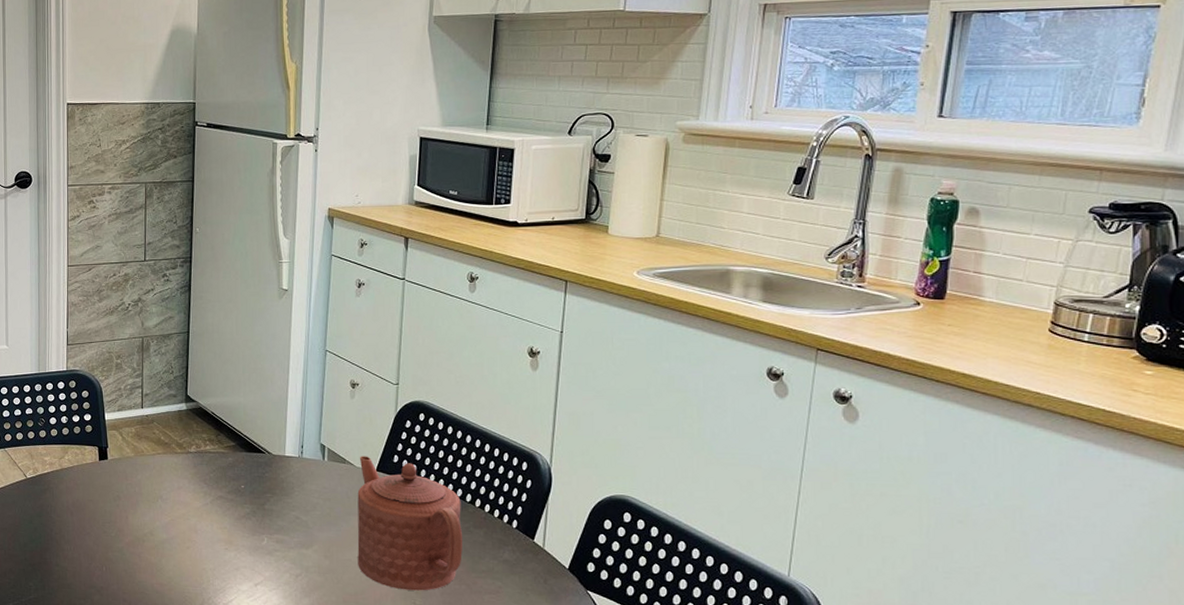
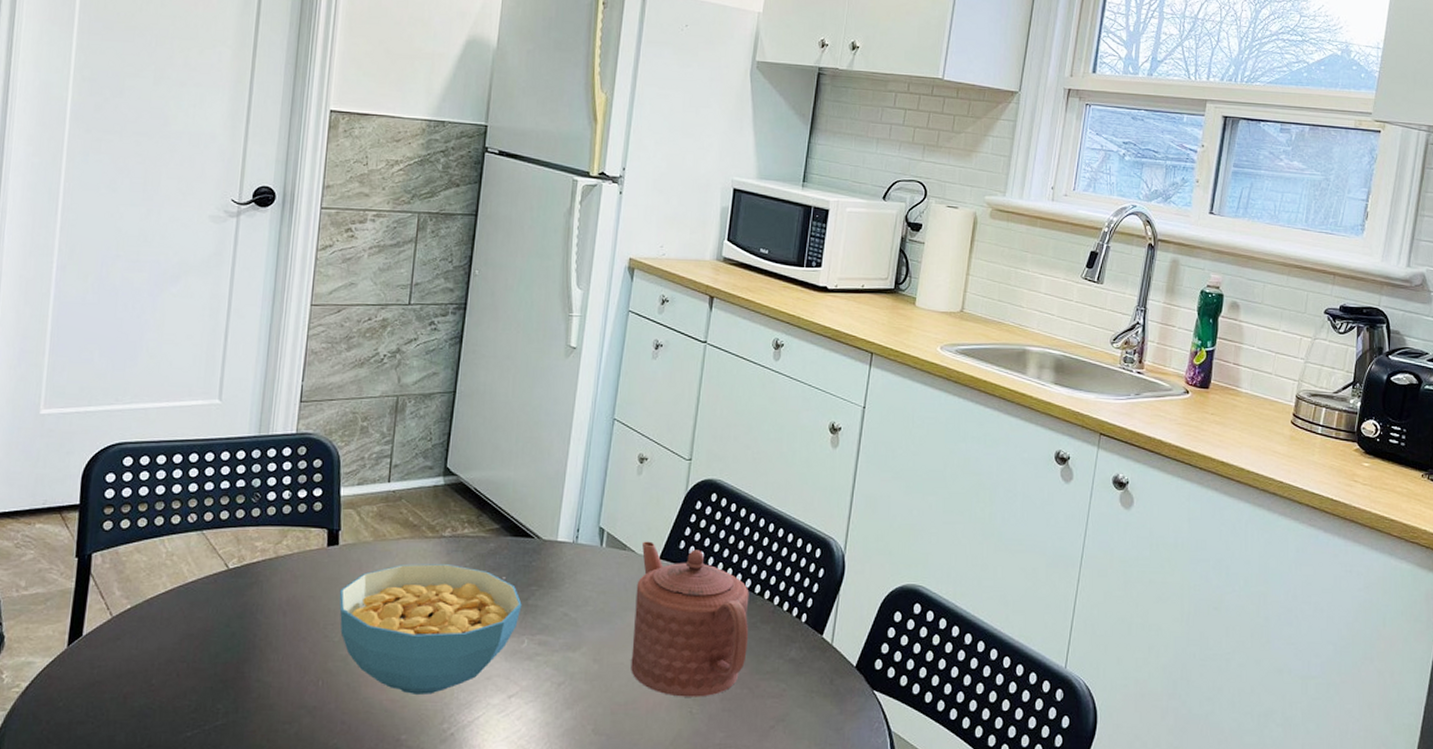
cereal bowl: none [112,474,260,581] -> present [339,563,522,694]

